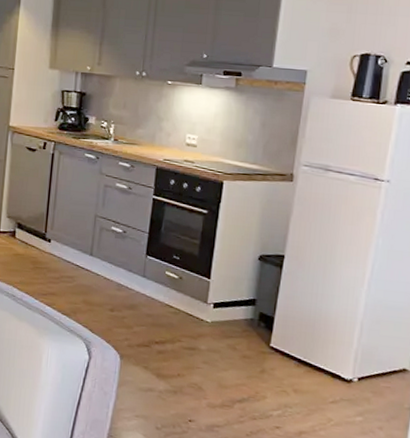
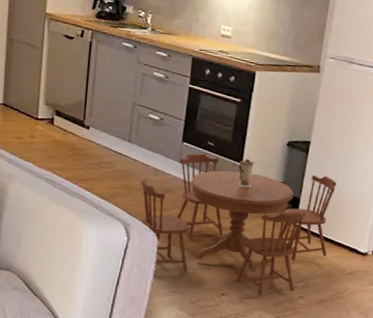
dining table: none [102,267,315,424] -> present [140,153,337,296]

